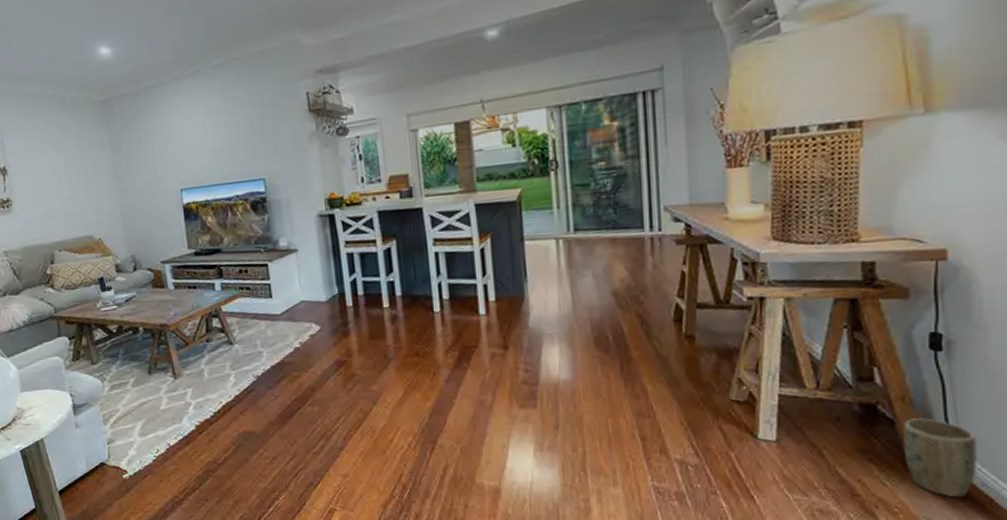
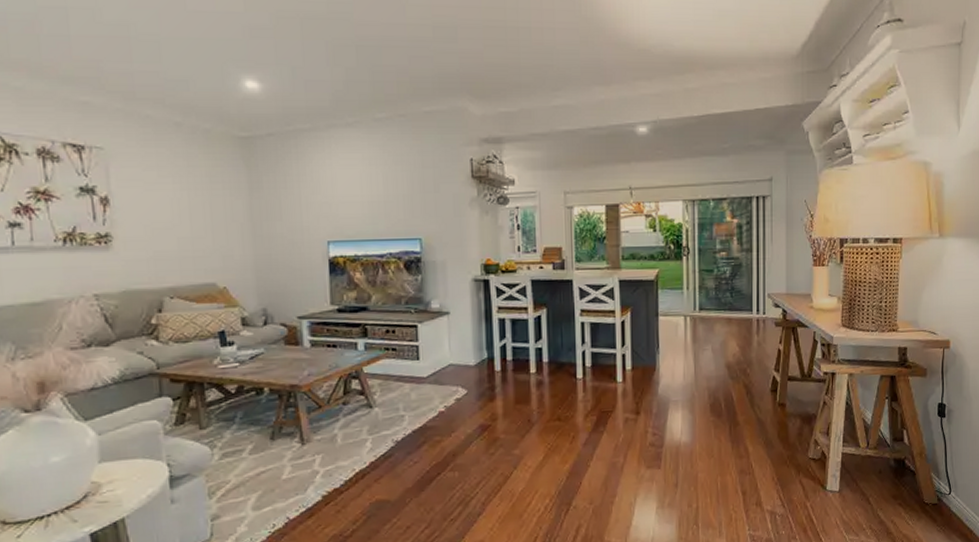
plant pot: present [903,418,977,498] -> none [920,469,964,531]

